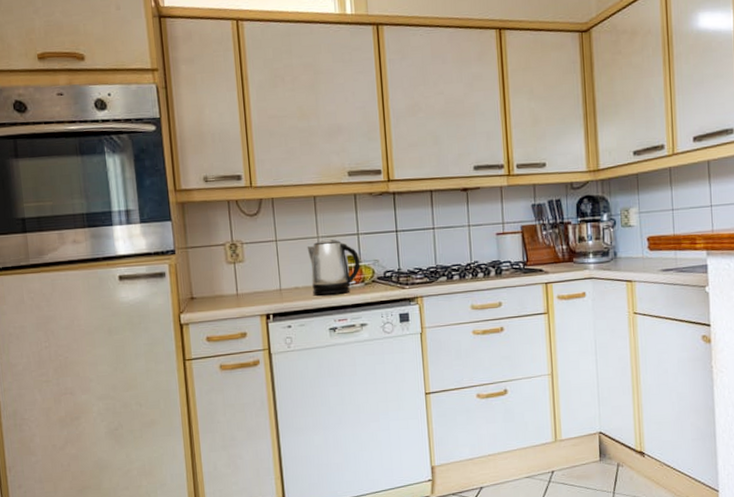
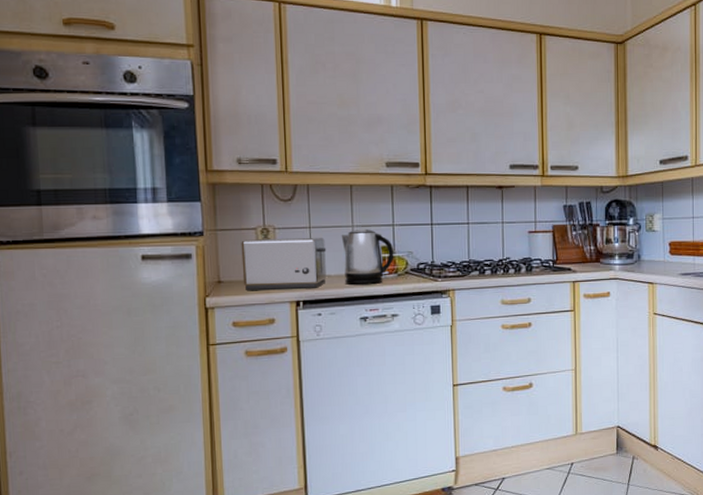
toaster: none [211,249,295,306] -> present [241,237,327,291]

